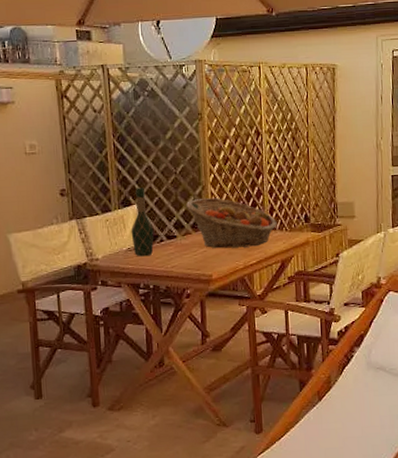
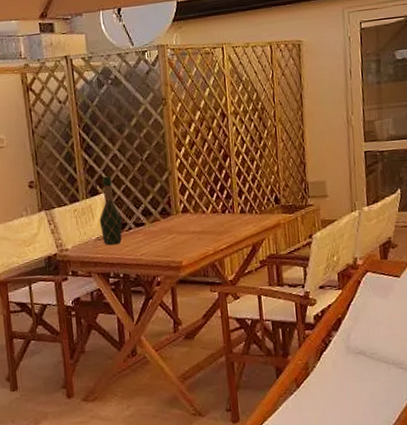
fruit basket: present [186,197,277,249] -> none [154,183,247,234]

